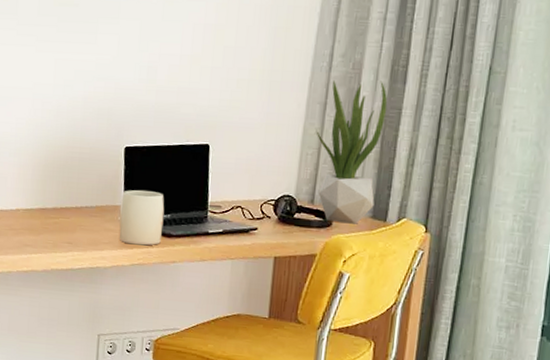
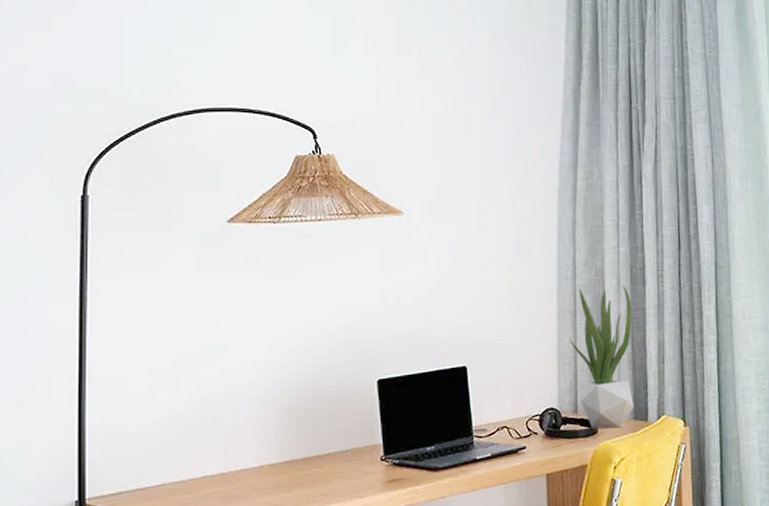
mug: present [118,190,165,246] -> none [378,423,428,486]

